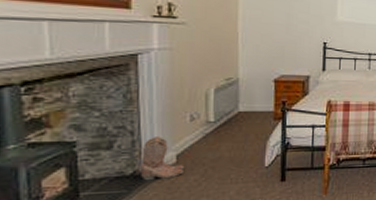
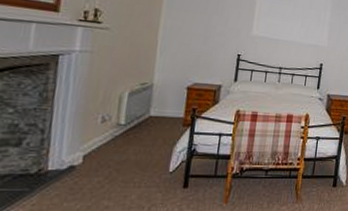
boots: present [141,137,185,181] -> none [45,136,90,180]

